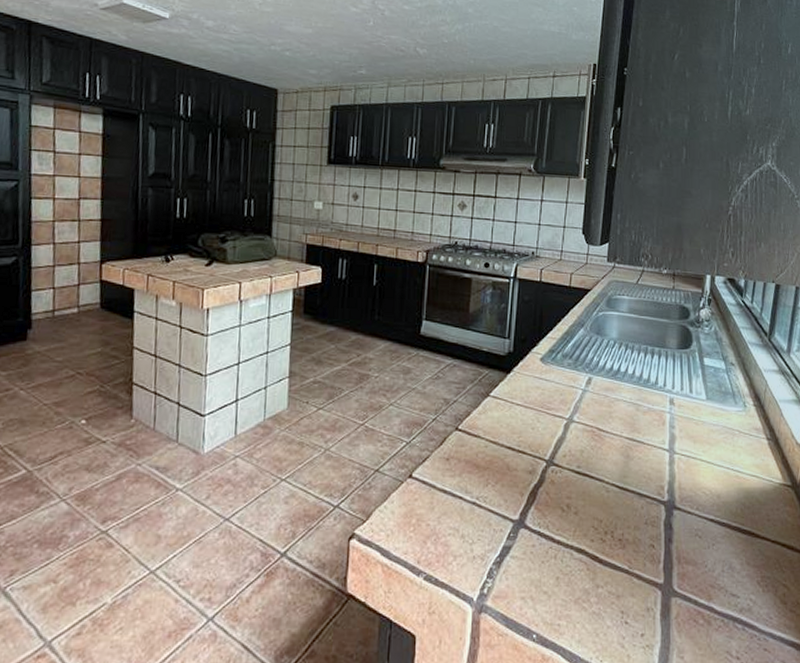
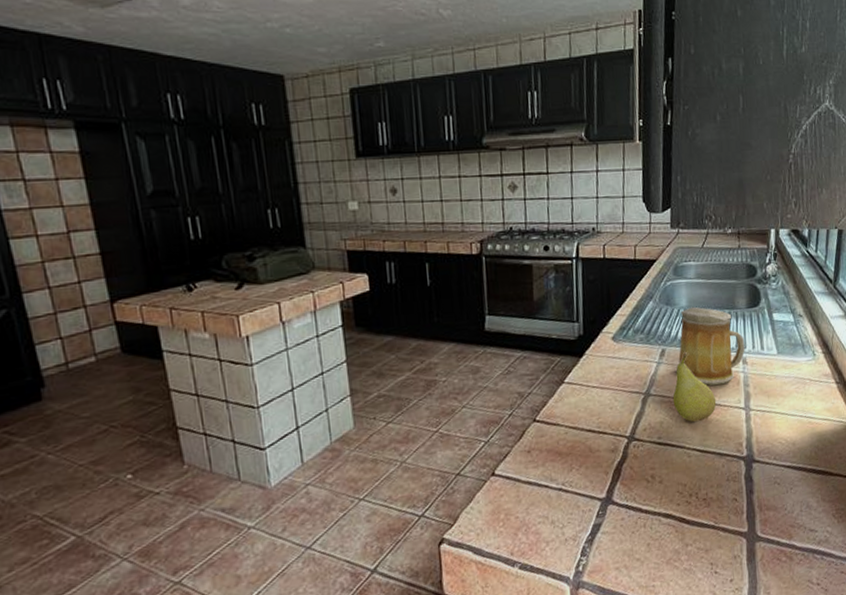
fruit: none [595,384,640,457] -> present [672,352,717,423]
mug: none [605,339,673,423] -> present [678,306,745,386]

